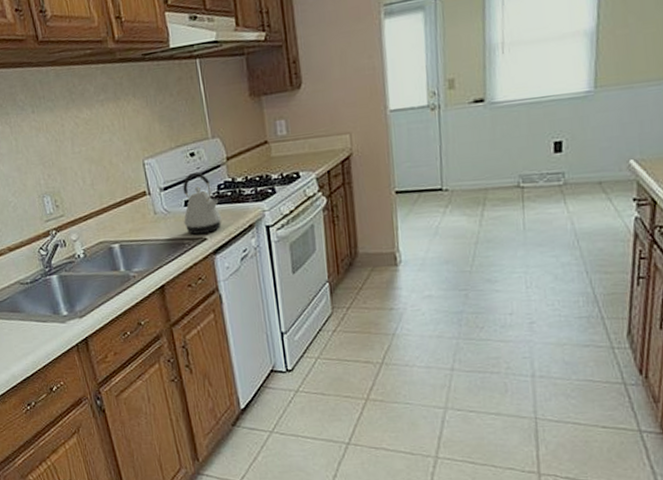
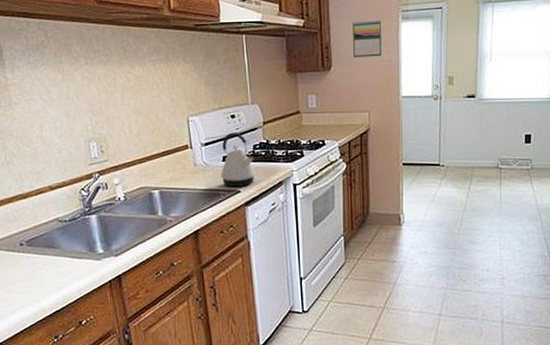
calendar: none [323,19,362,70] -> present [352,19,383,57]

